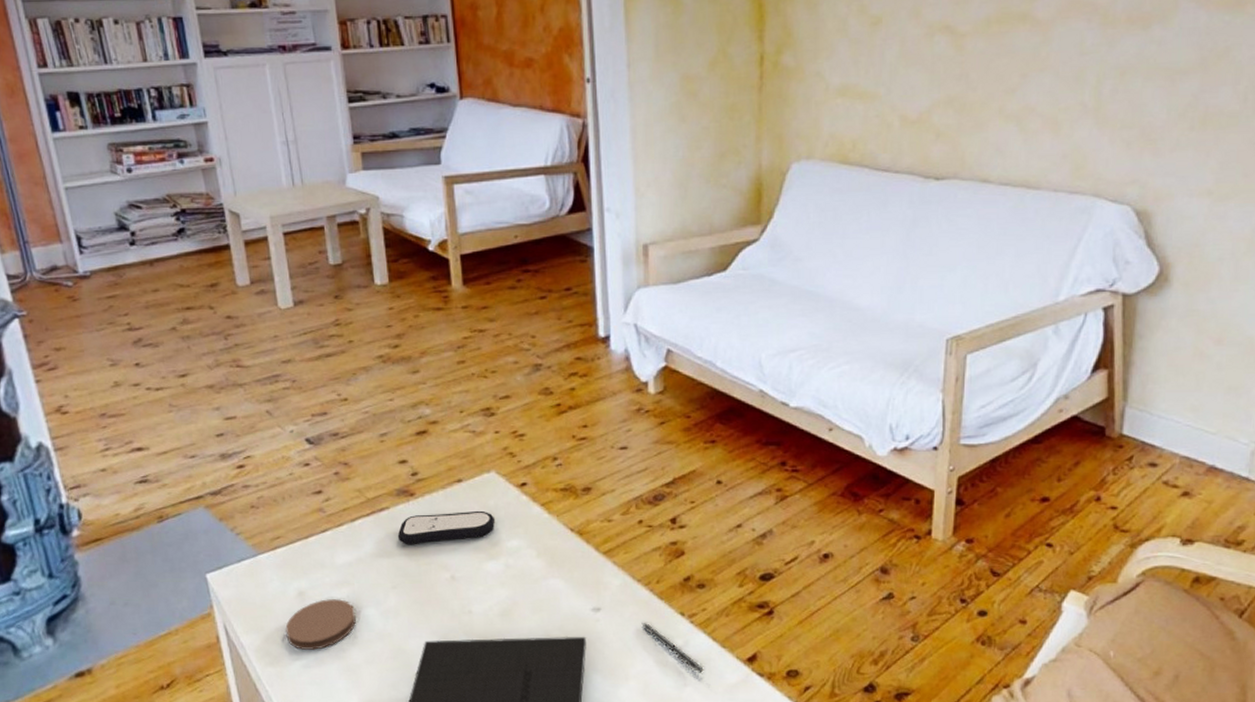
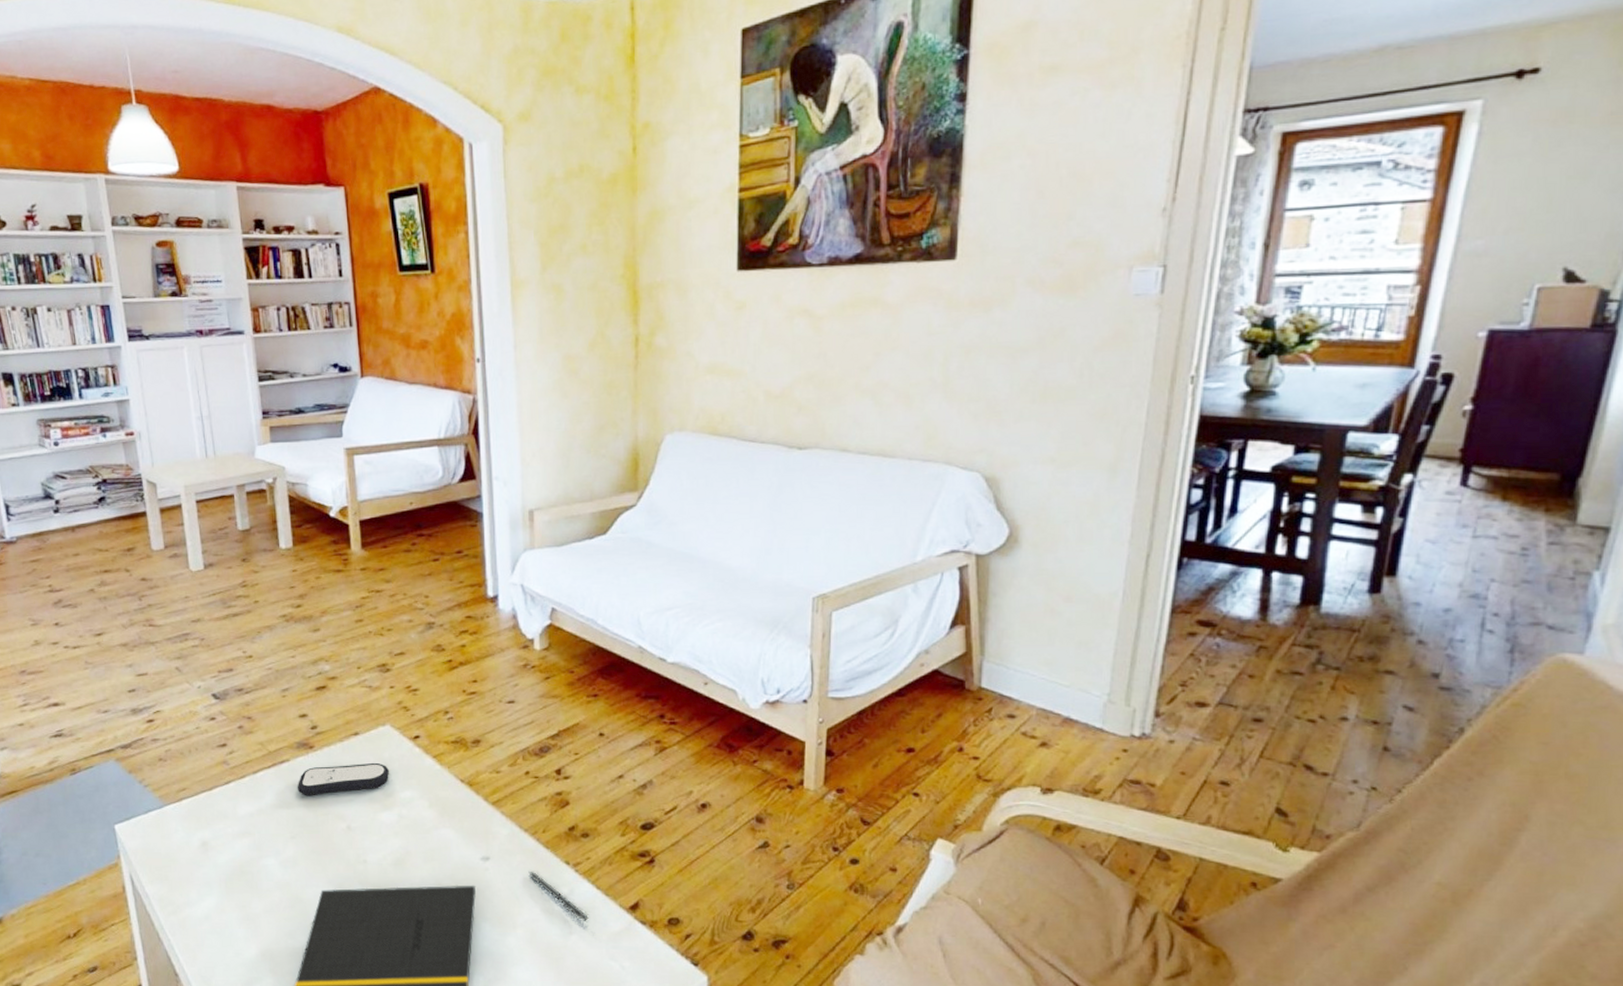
coaster: present [285,599,356,650] -> none [188,849,256,899]

